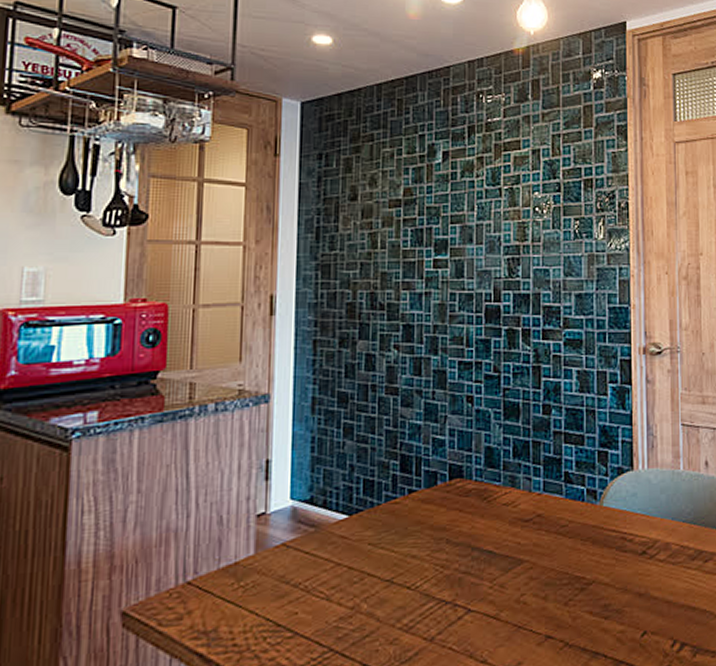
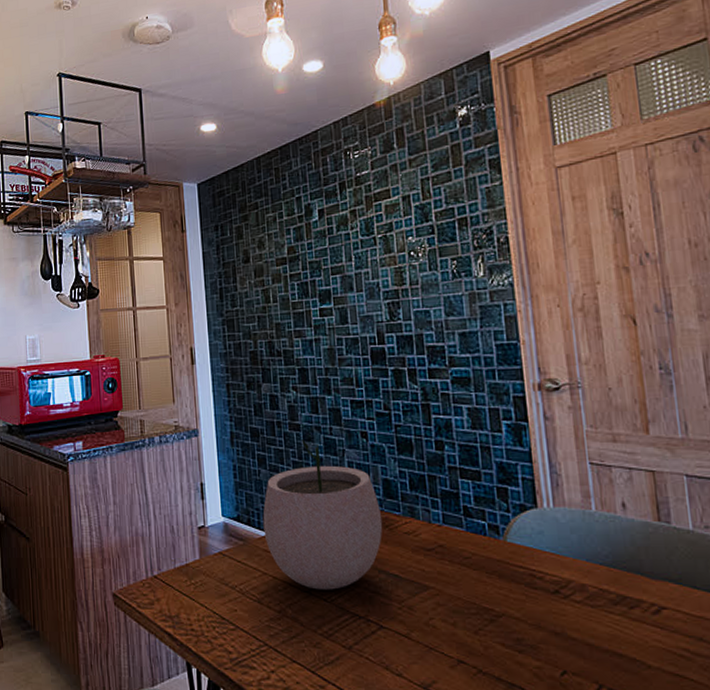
plant pot: none [342,401,481,577] -> present [262,436,383,590]

